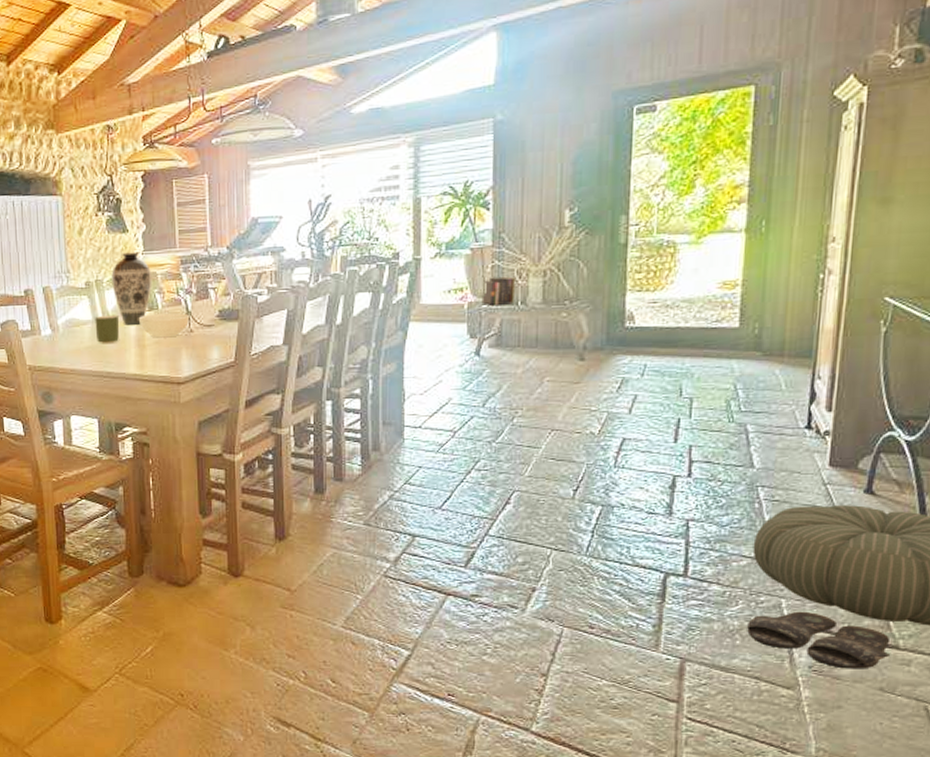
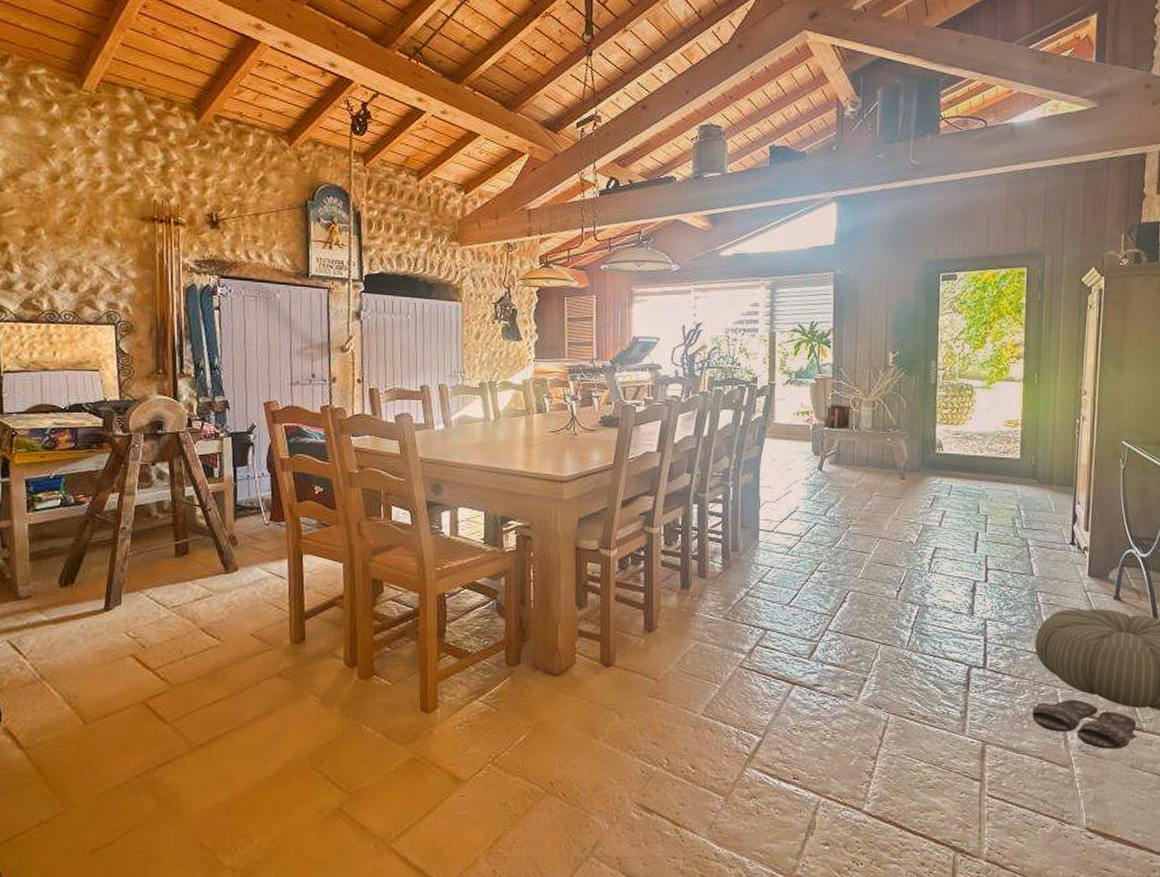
mug: present [95,314,119,344] -> none [486,414,509,442]
decorative vase: present [111,252,152,325] -> none [504,358,542,425]
bowl: present [138,313,190,338] -> none [527,416,575,439]

